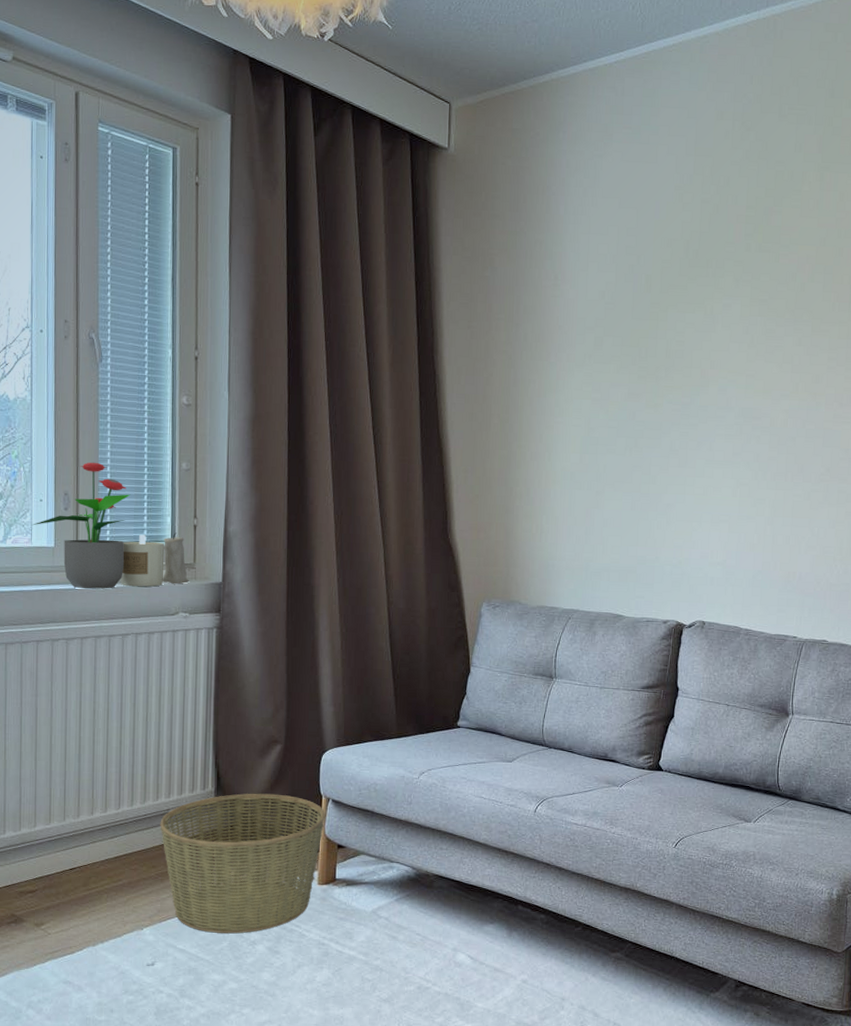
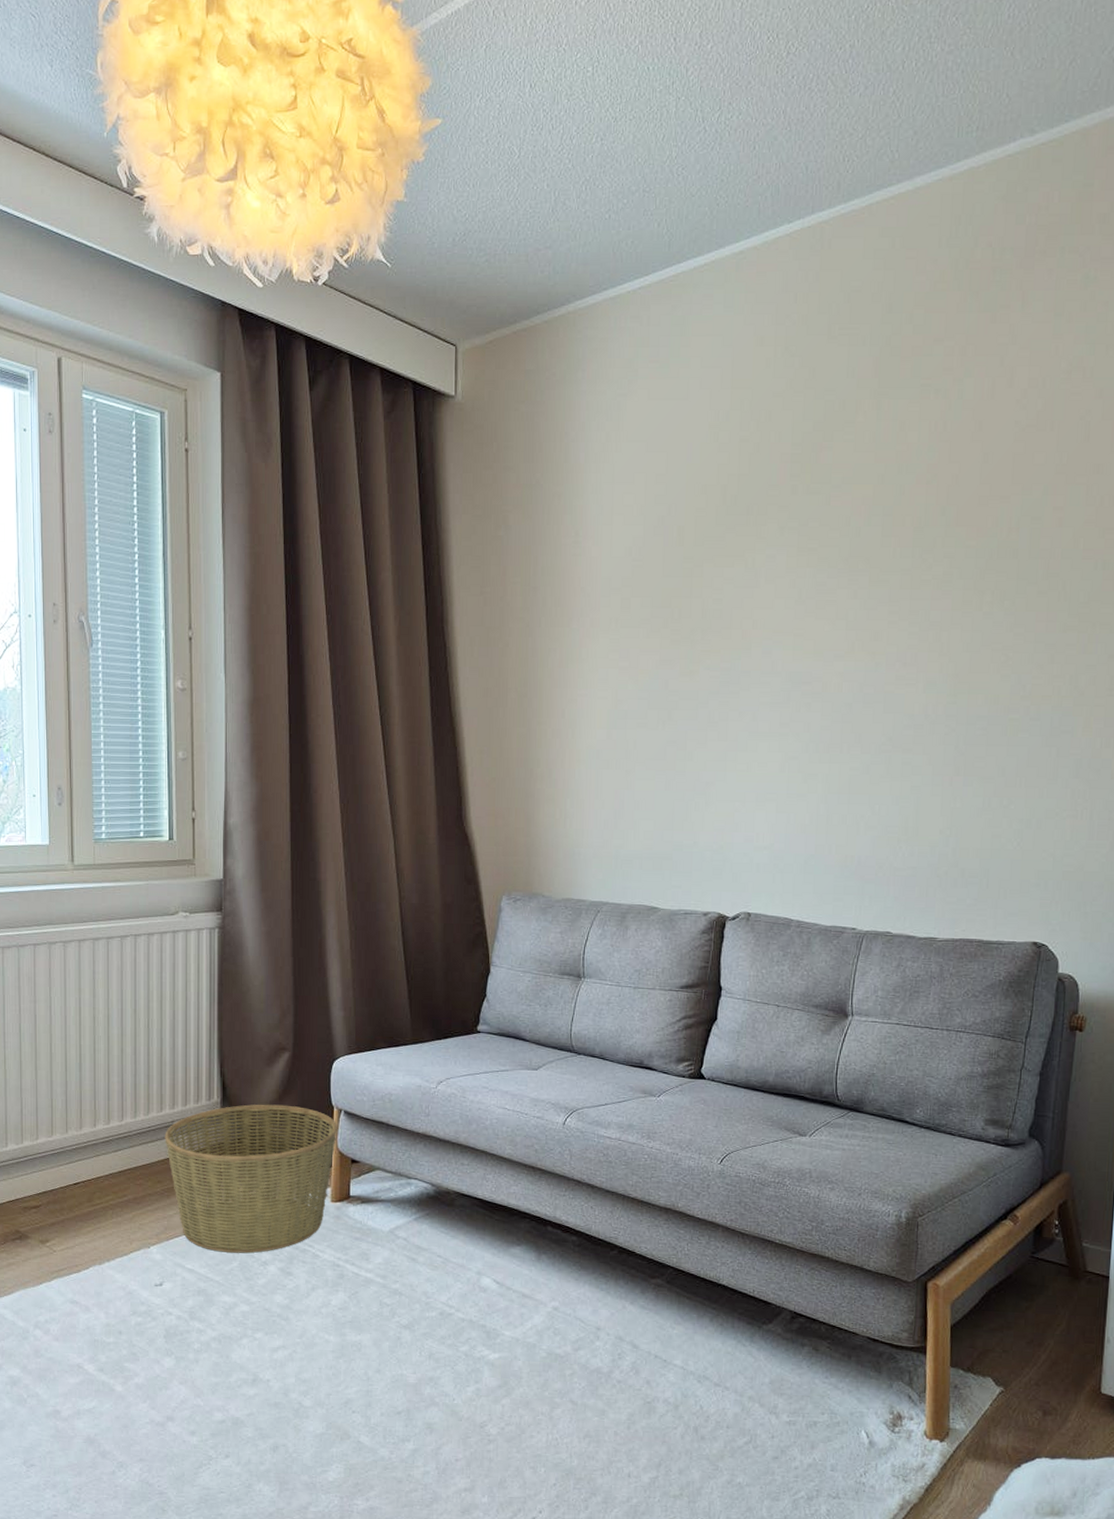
potted flower: present [32,462,131,589] -> none [26,753,126,889]
candle: present [121,534,165,587] -> none [118,829,163,886]
candle: present [162,532,189,584] -> none [160,826,188,882]

